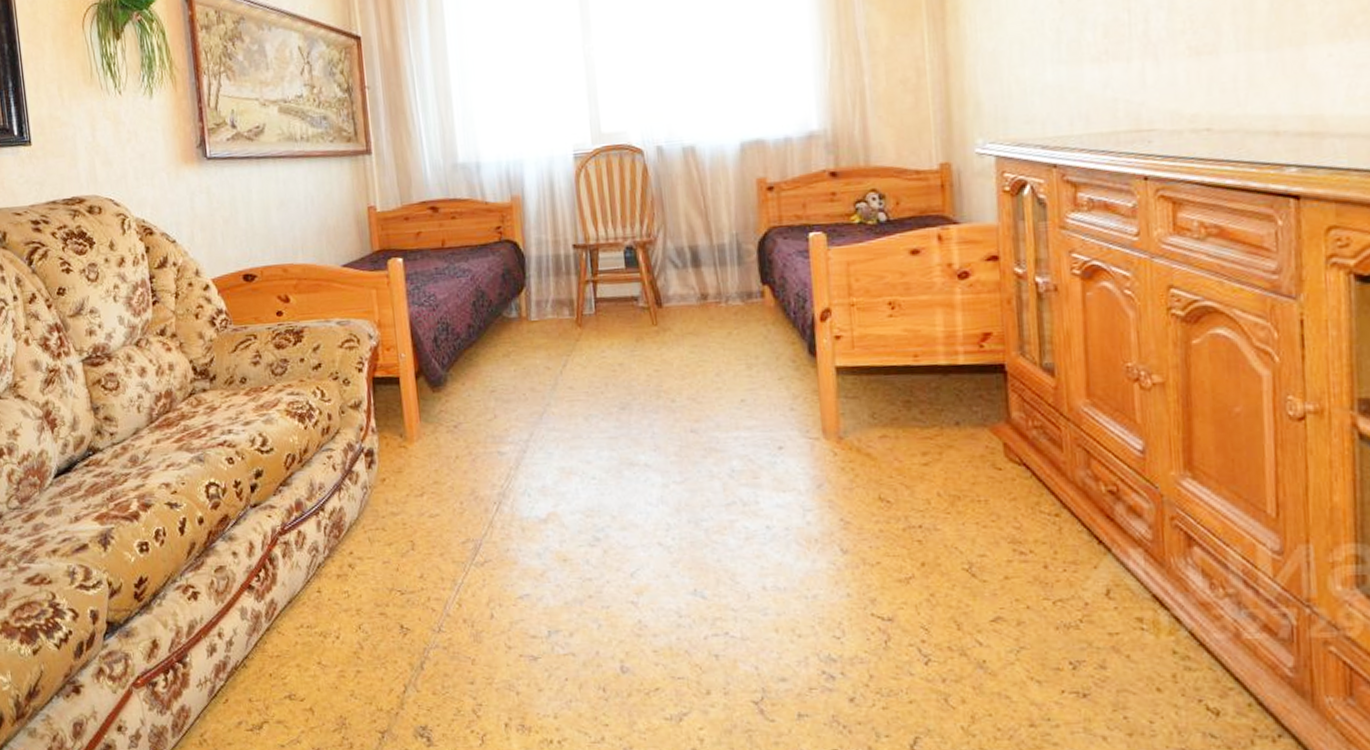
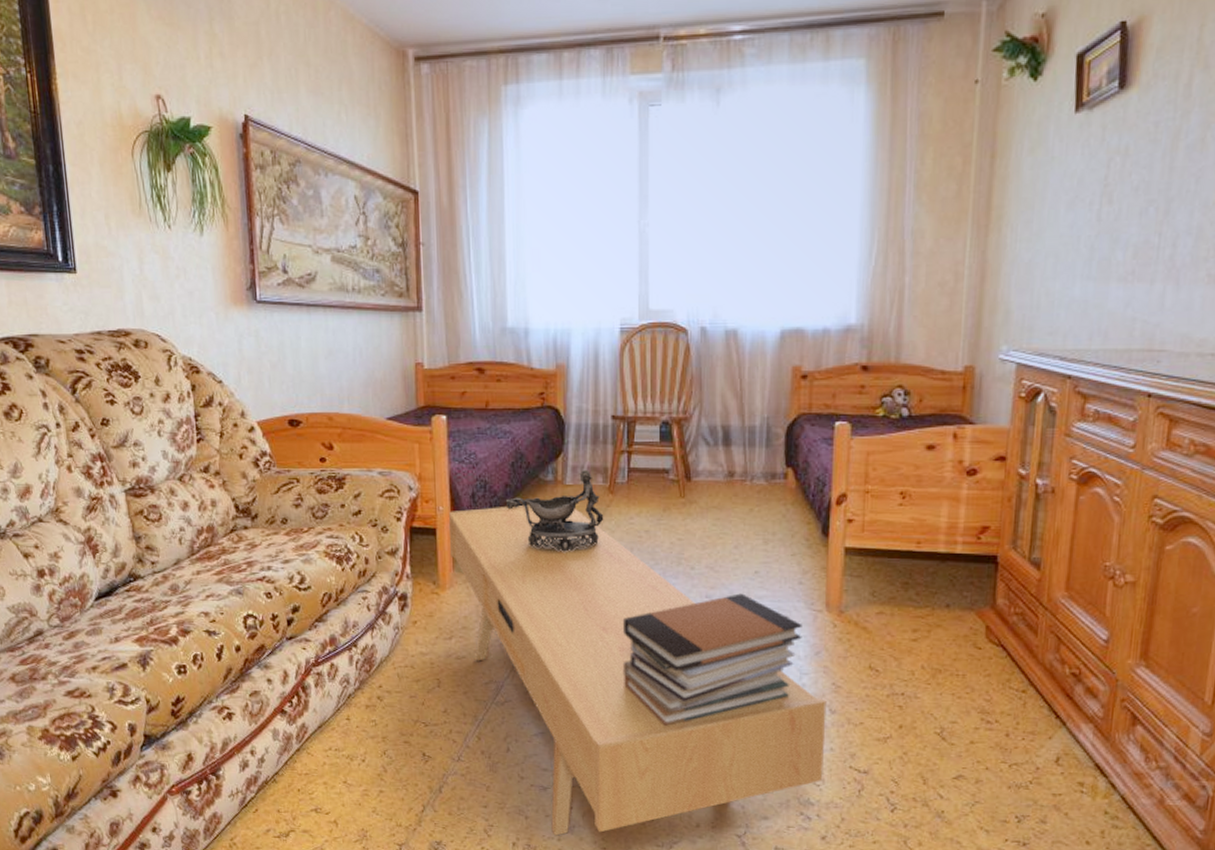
tv console: none [412,344,843,713] -> present [449,504,827,836]
decorative bowl: none [469,302,574,393] -> present [505,469,604,552]
book stack: none [604,425,801,580] -> present [622,593,802,727]

